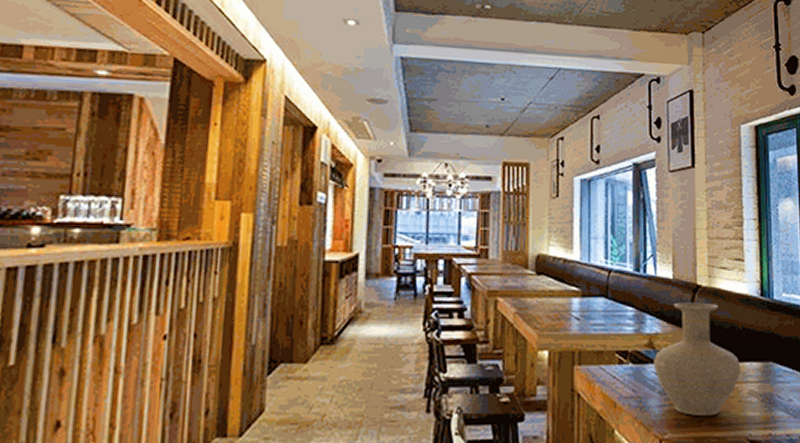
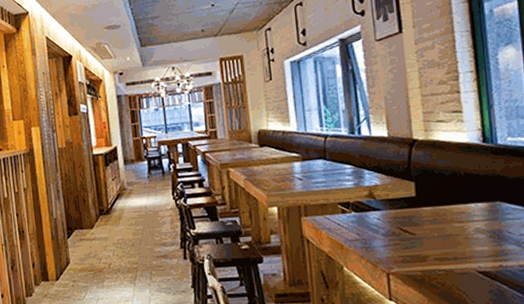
vase: present [654,302,741,417] -> none [375,154,465,253]

